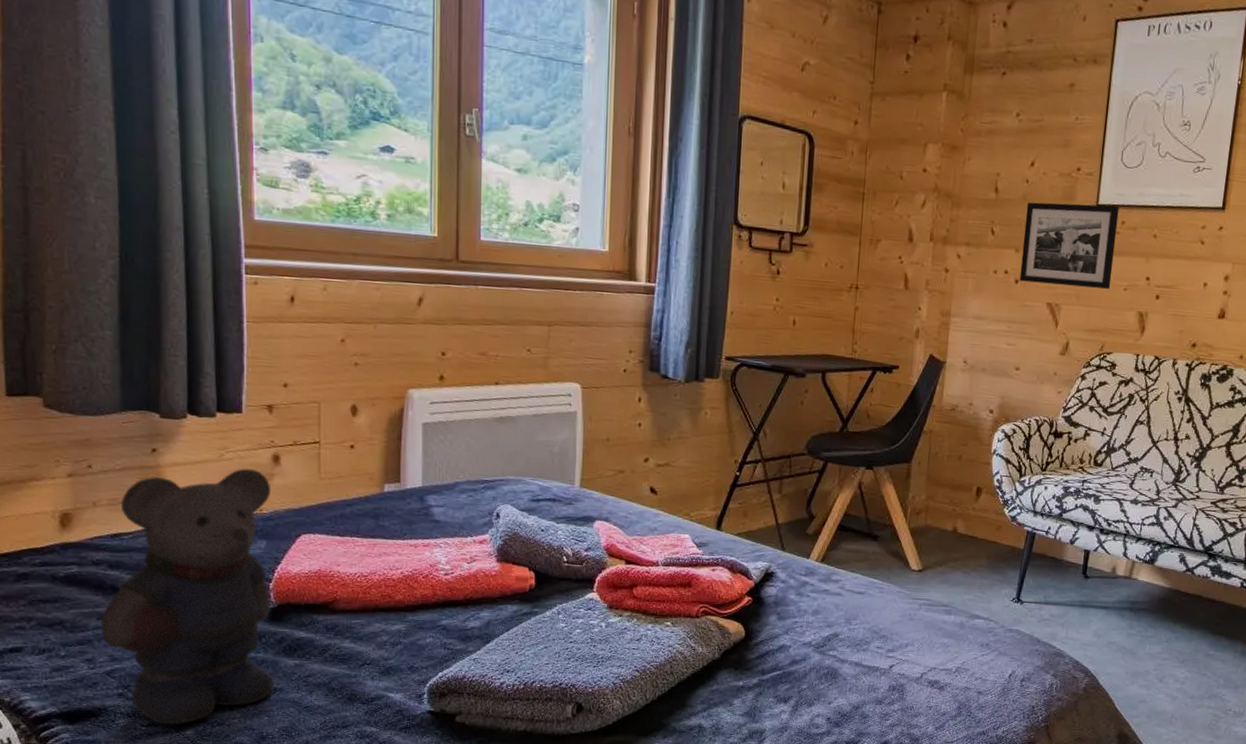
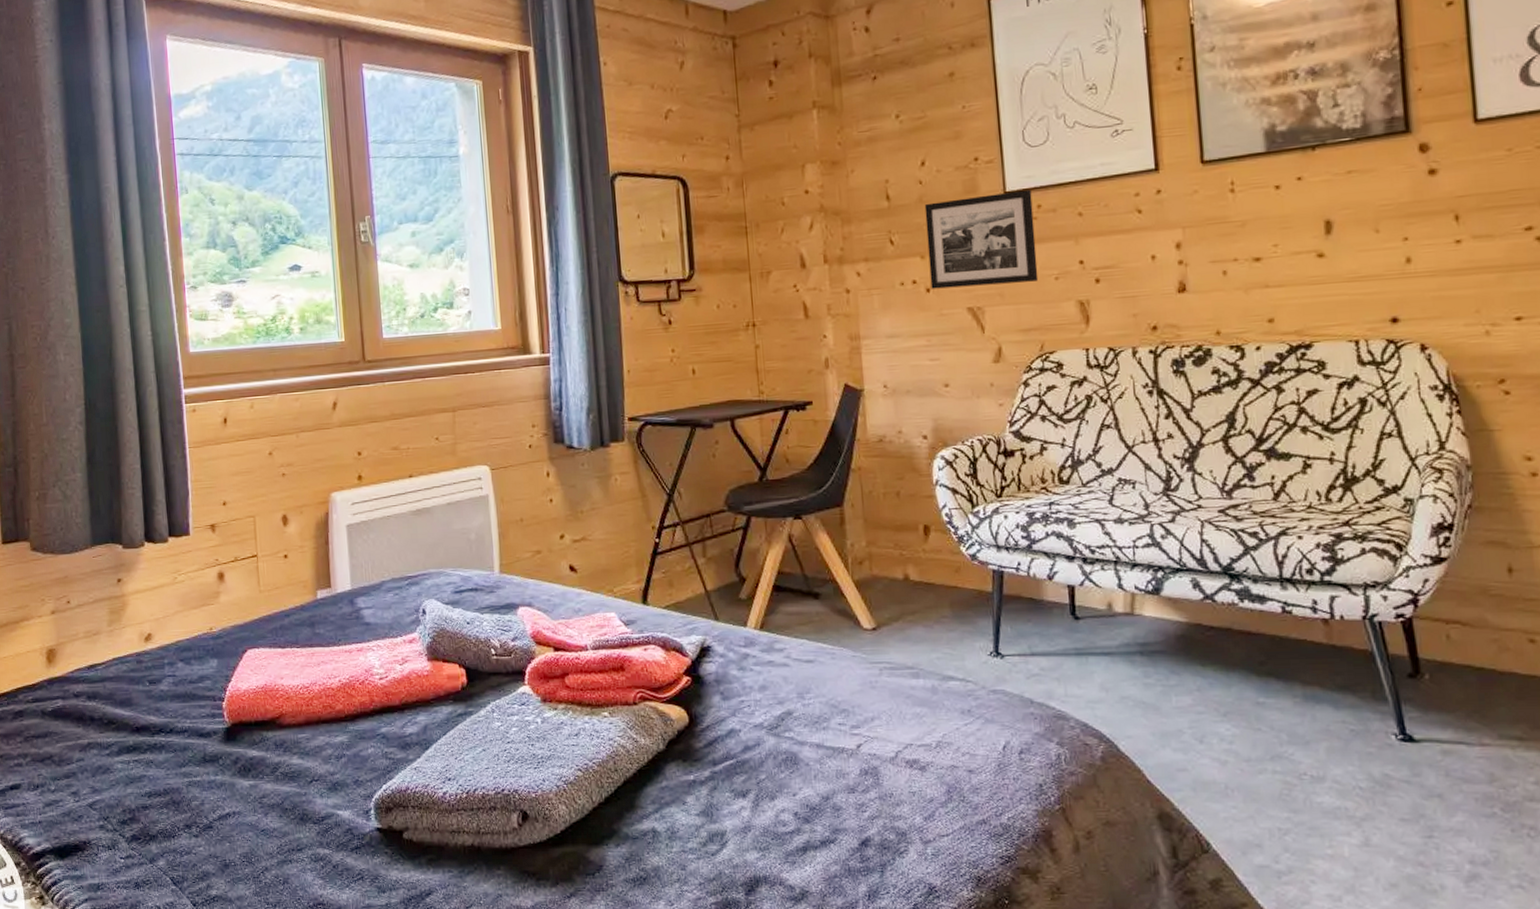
bear: present [60,468,274,731] -> none [53,588,233,867]

